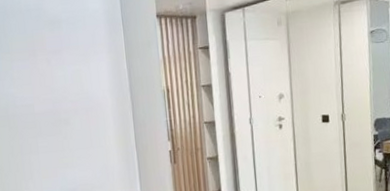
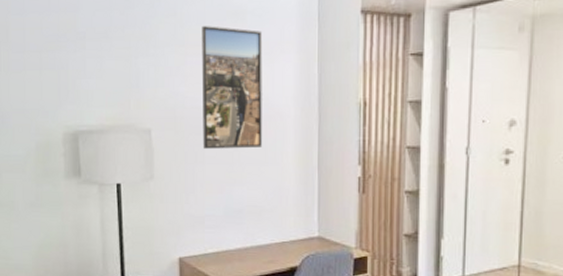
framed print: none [23,34,87,140] -> present [201,26,263,149]

